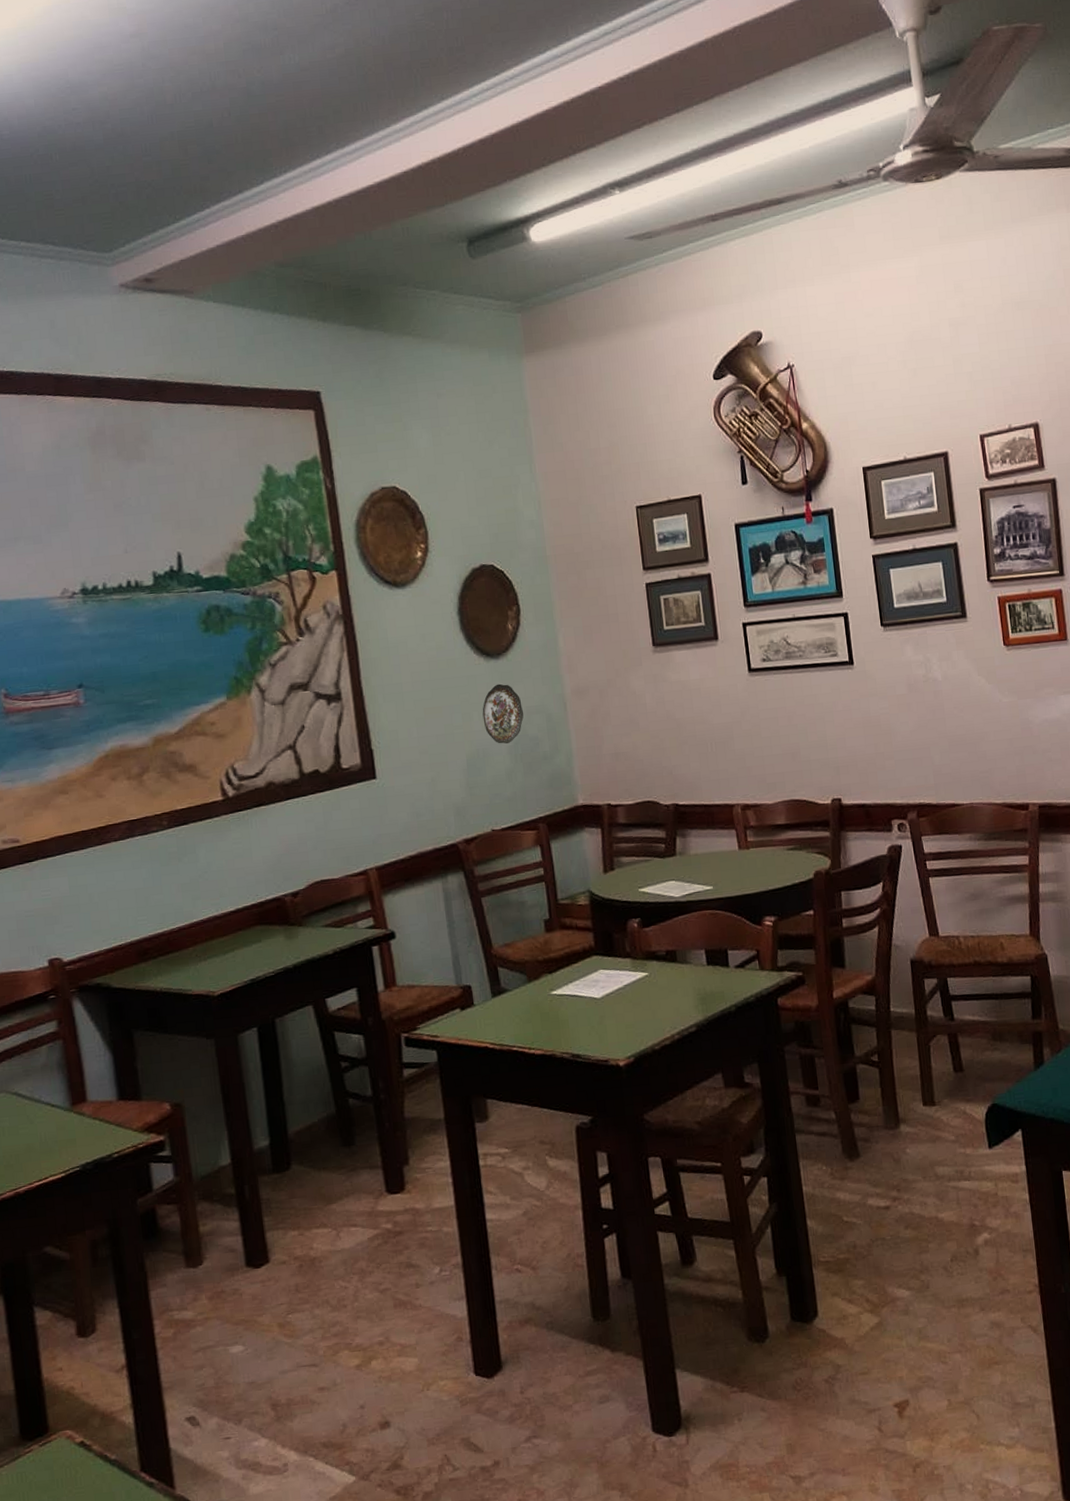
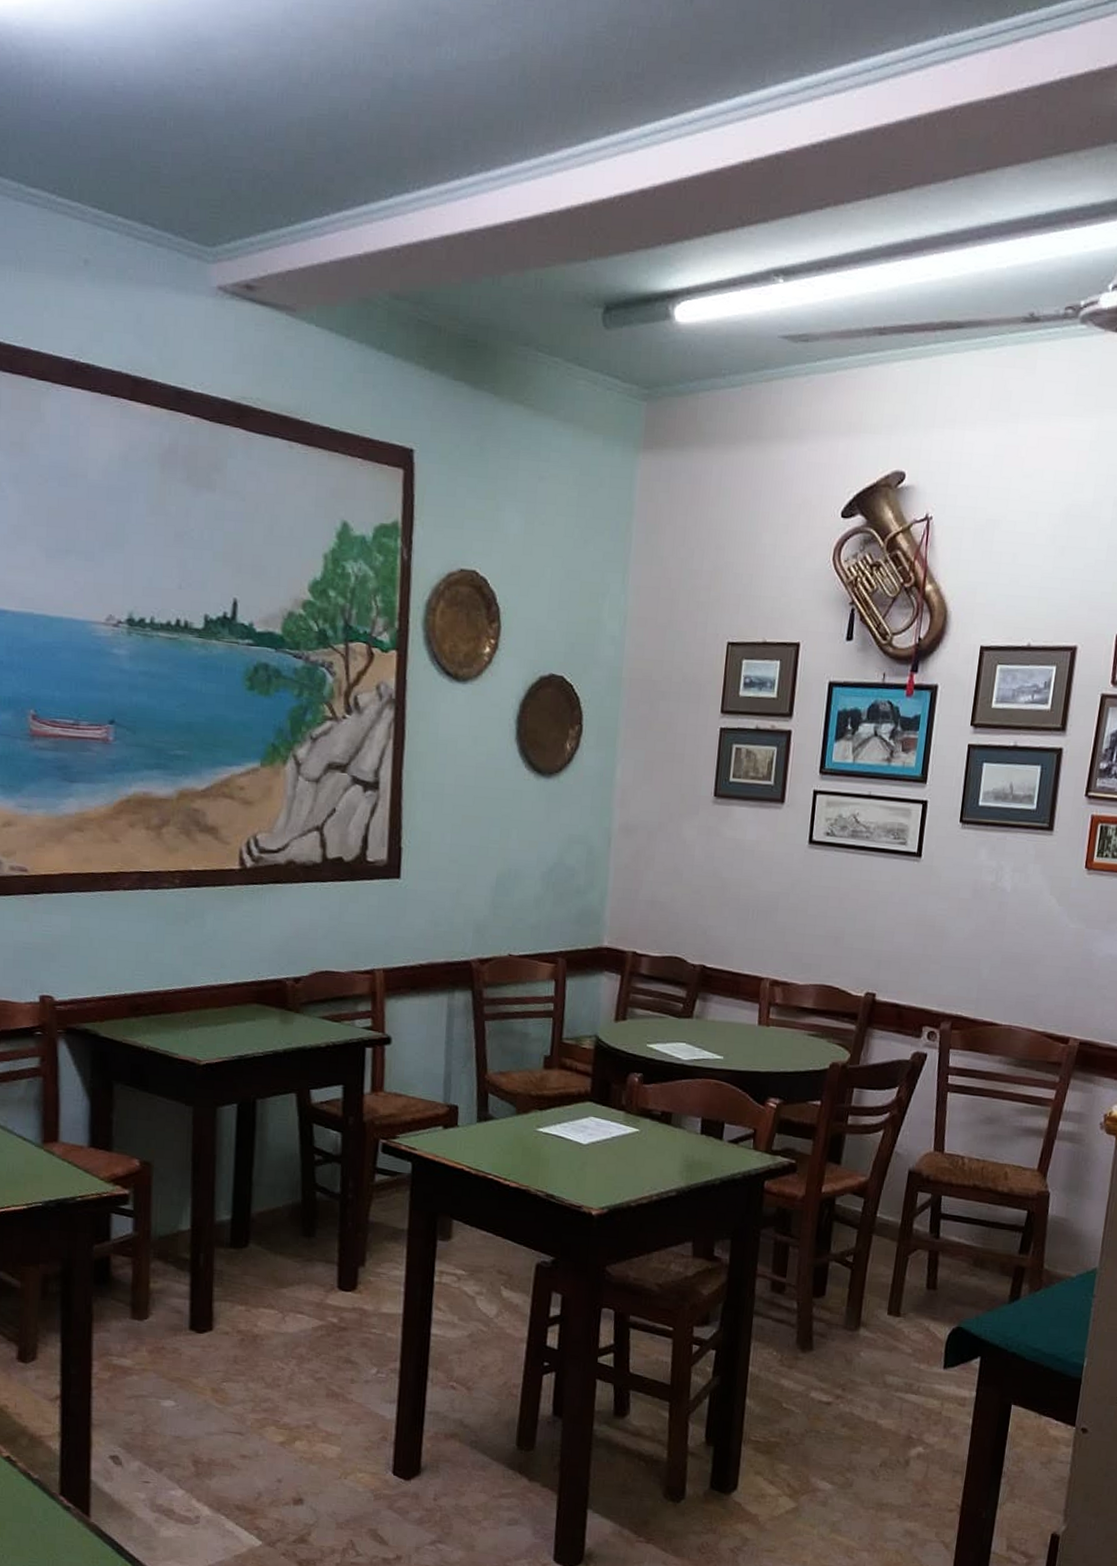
decorative plate: present [482,683,524,744] -> none [521,804,565,869]

